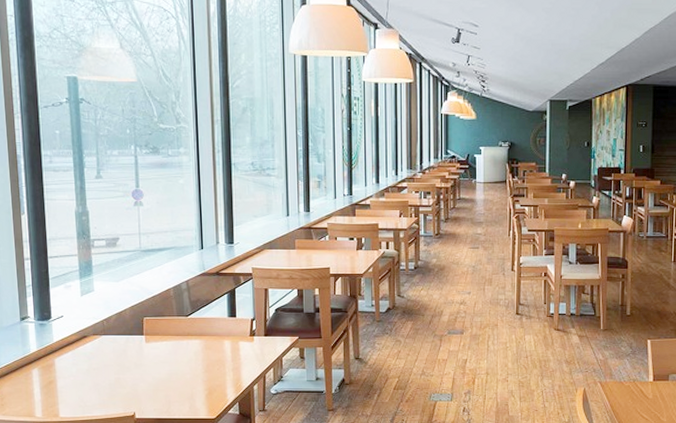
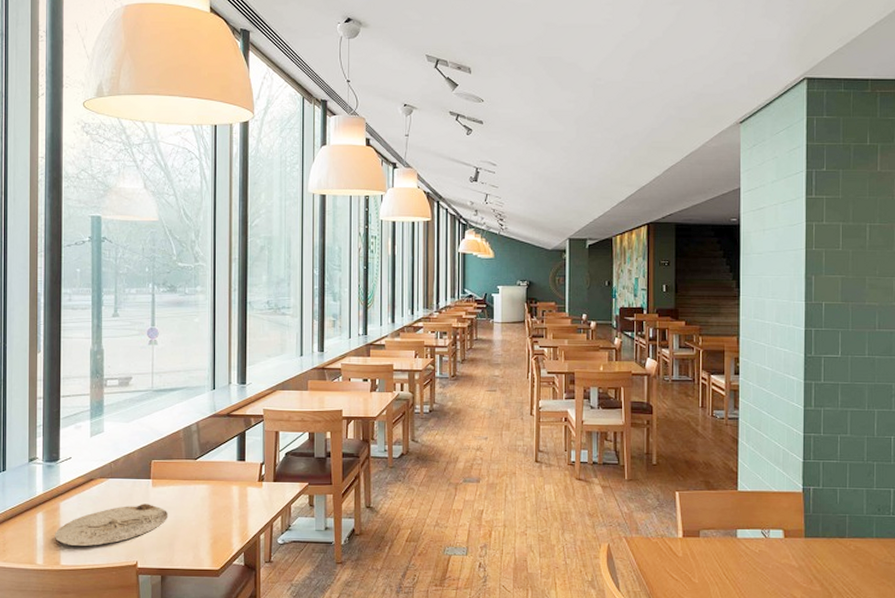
plate: none [52,359,162,399] -> present [55,504,167,546]

